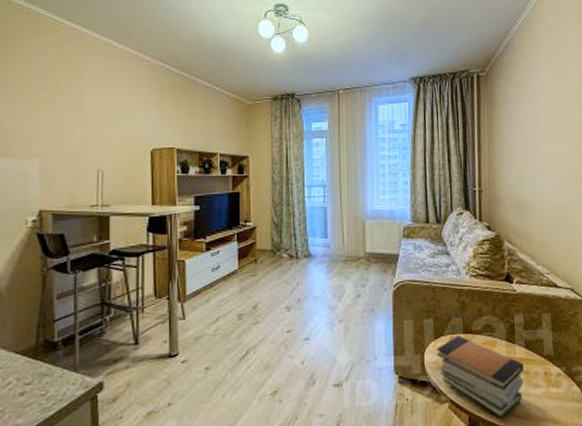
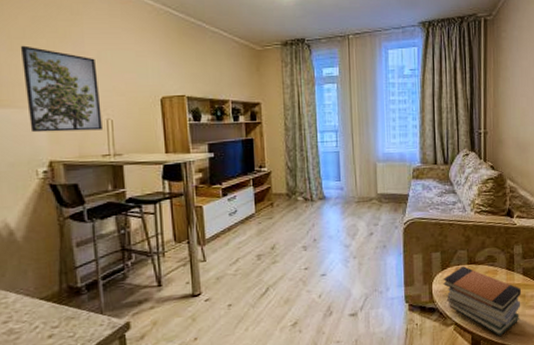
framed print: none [23,98,93,182] -> present [20,45,102,133]

